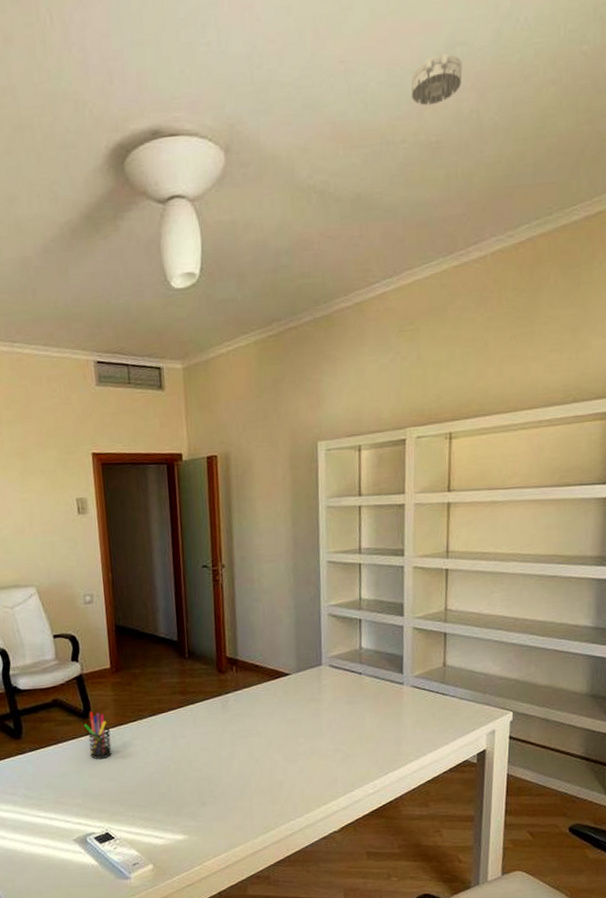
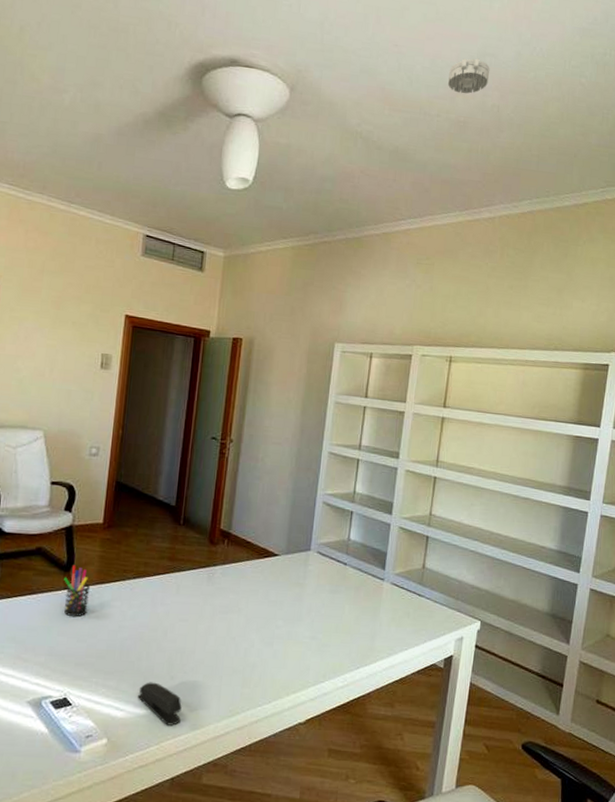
stapler: none [174,809,218,847] -> present [138,682,182,726]

